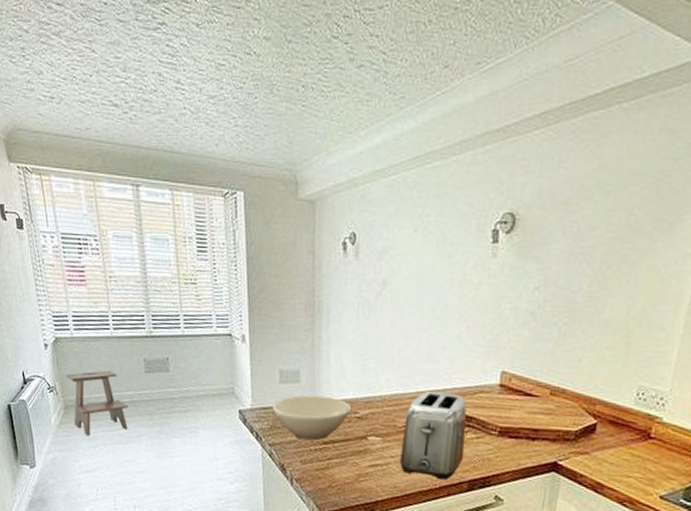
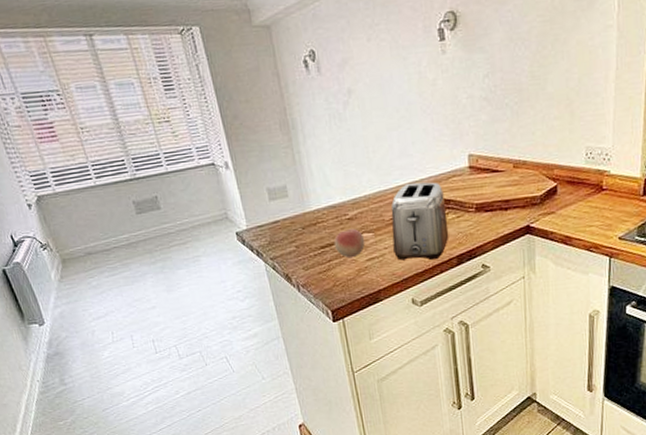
step stool: present [65,370,128,436] -> none [56,218,131,284]
bowl: present [273,395,352,441] -> none [267,204,341,249]
fruit: none [337,428,372,461] -> present [334,228,365,258]

